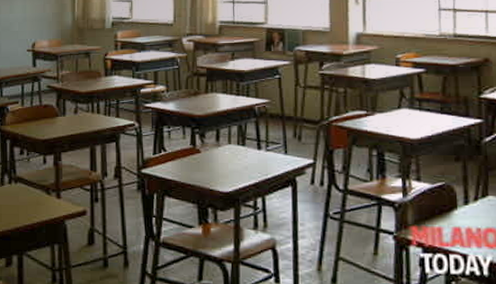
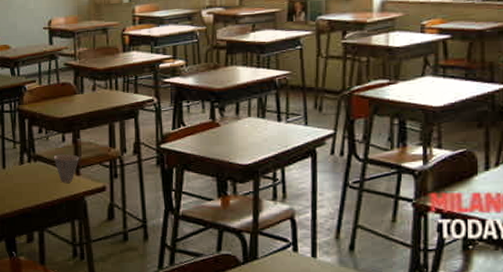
cup: none [34,176,60,206] -> present [53,154,79,183]

